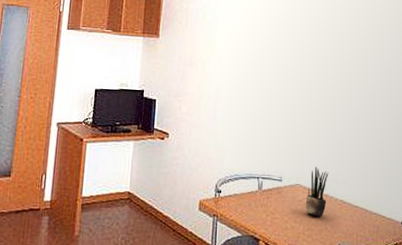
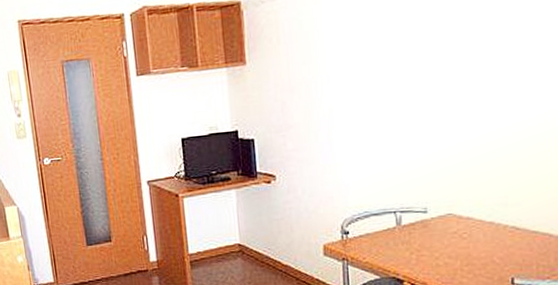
potted plant: present [305,166,329,217] -> none [462,189,493,249]

